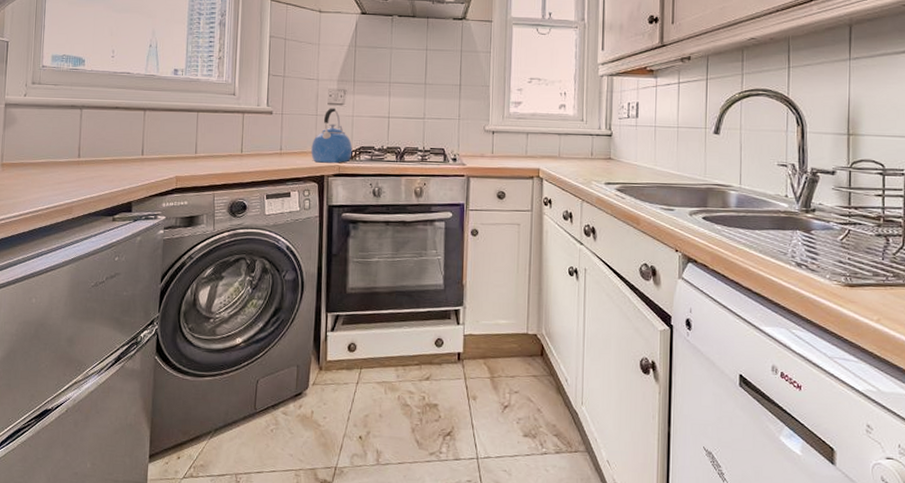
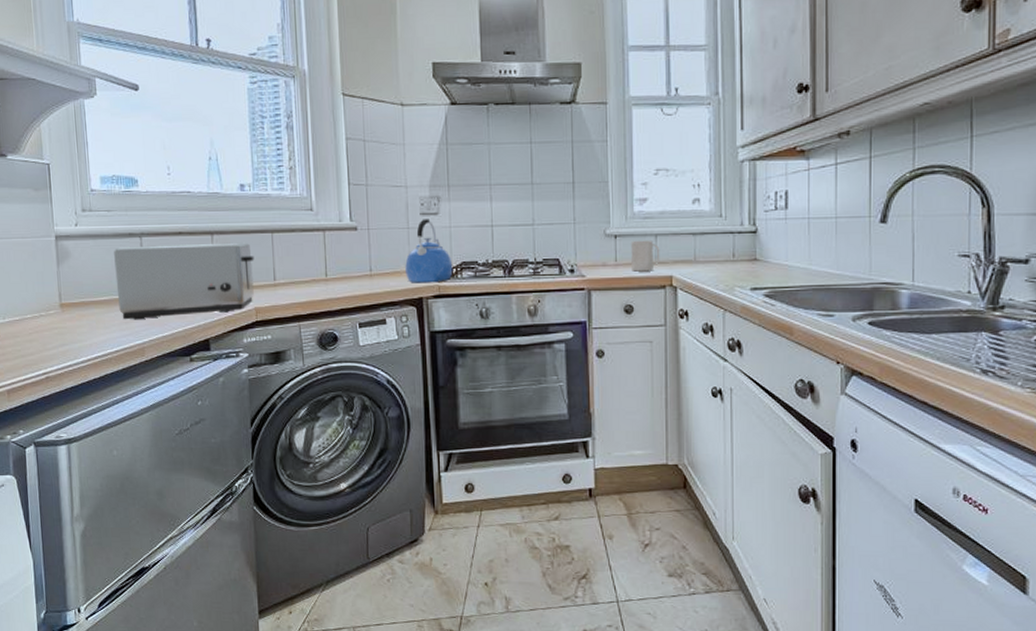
toaster: none [54,117,180,182] -> present [114,242,255,320]
mug: none [505,136,530,164] -> present [631,240,660,272]

